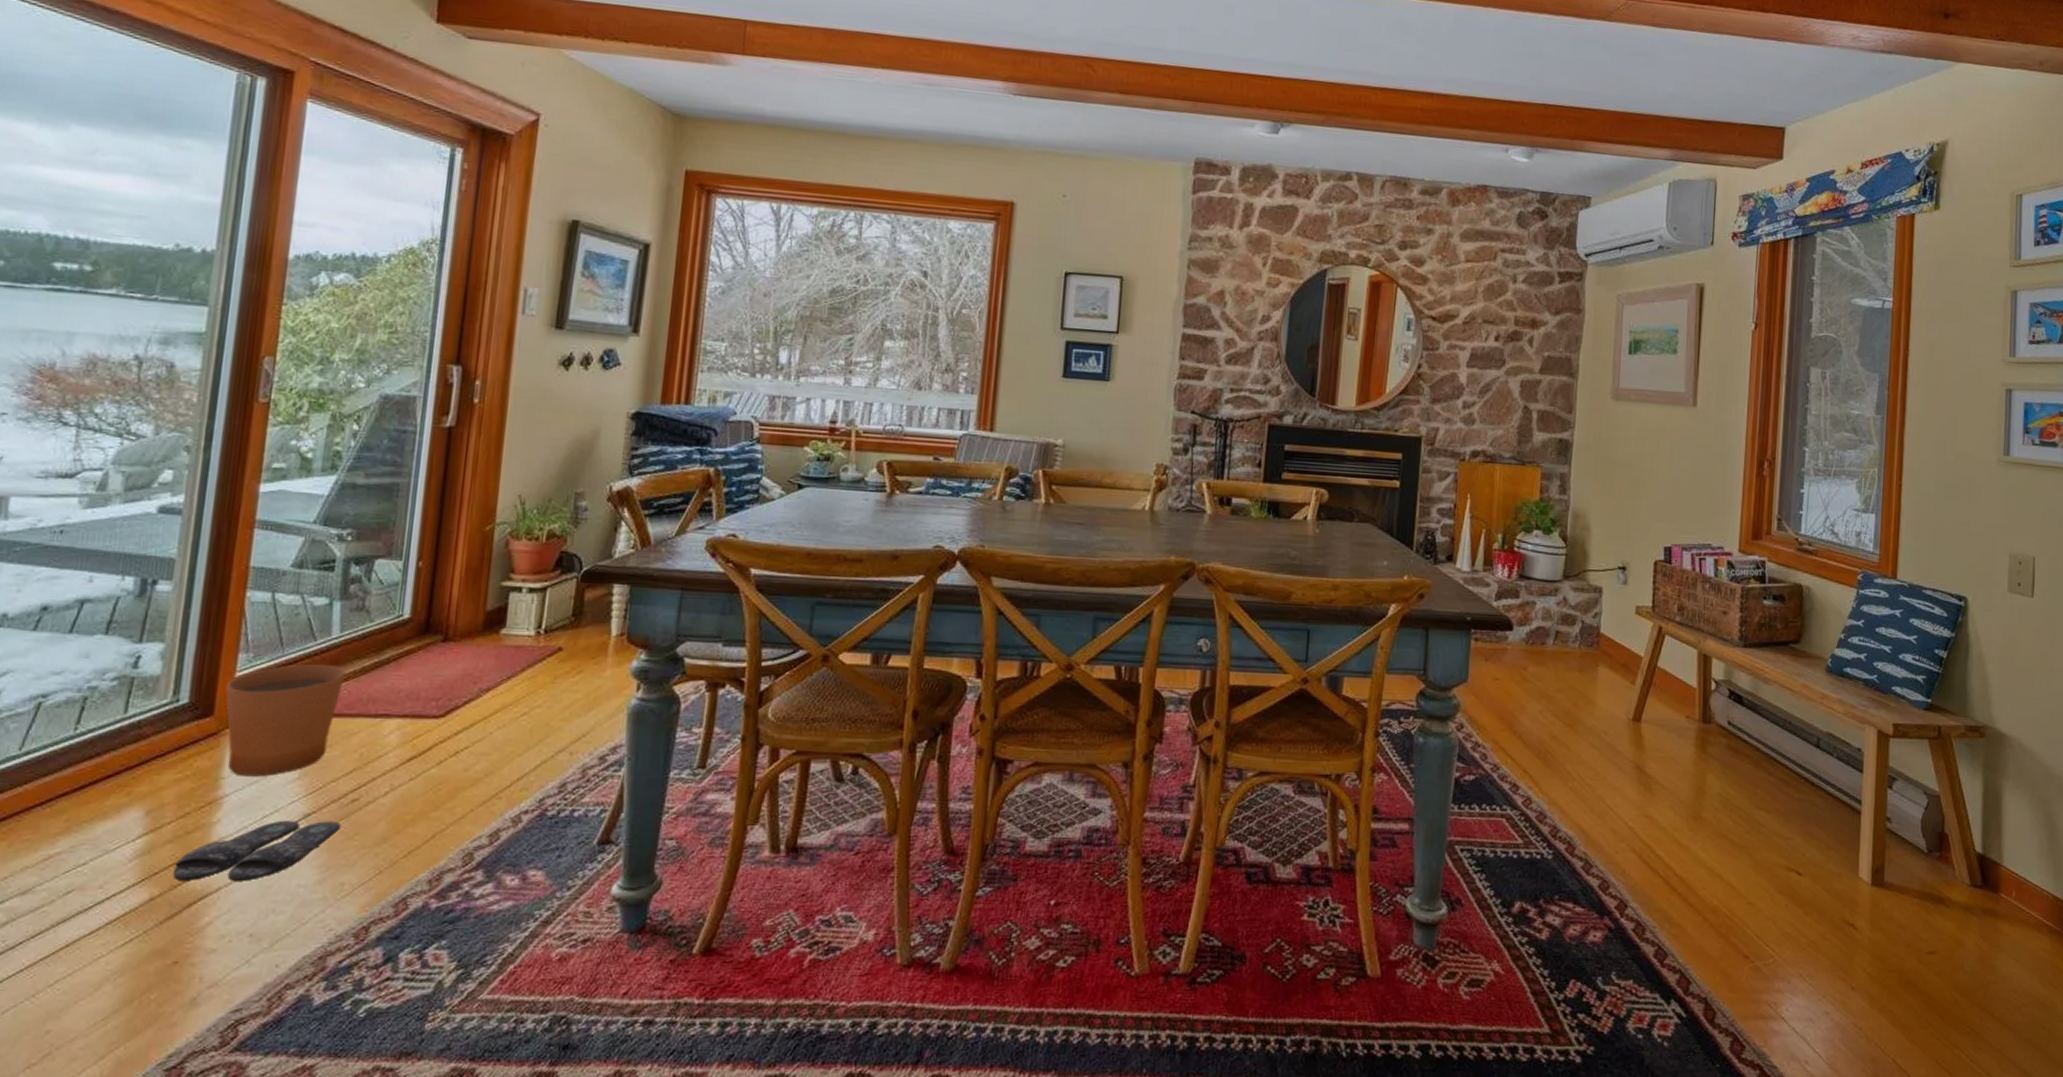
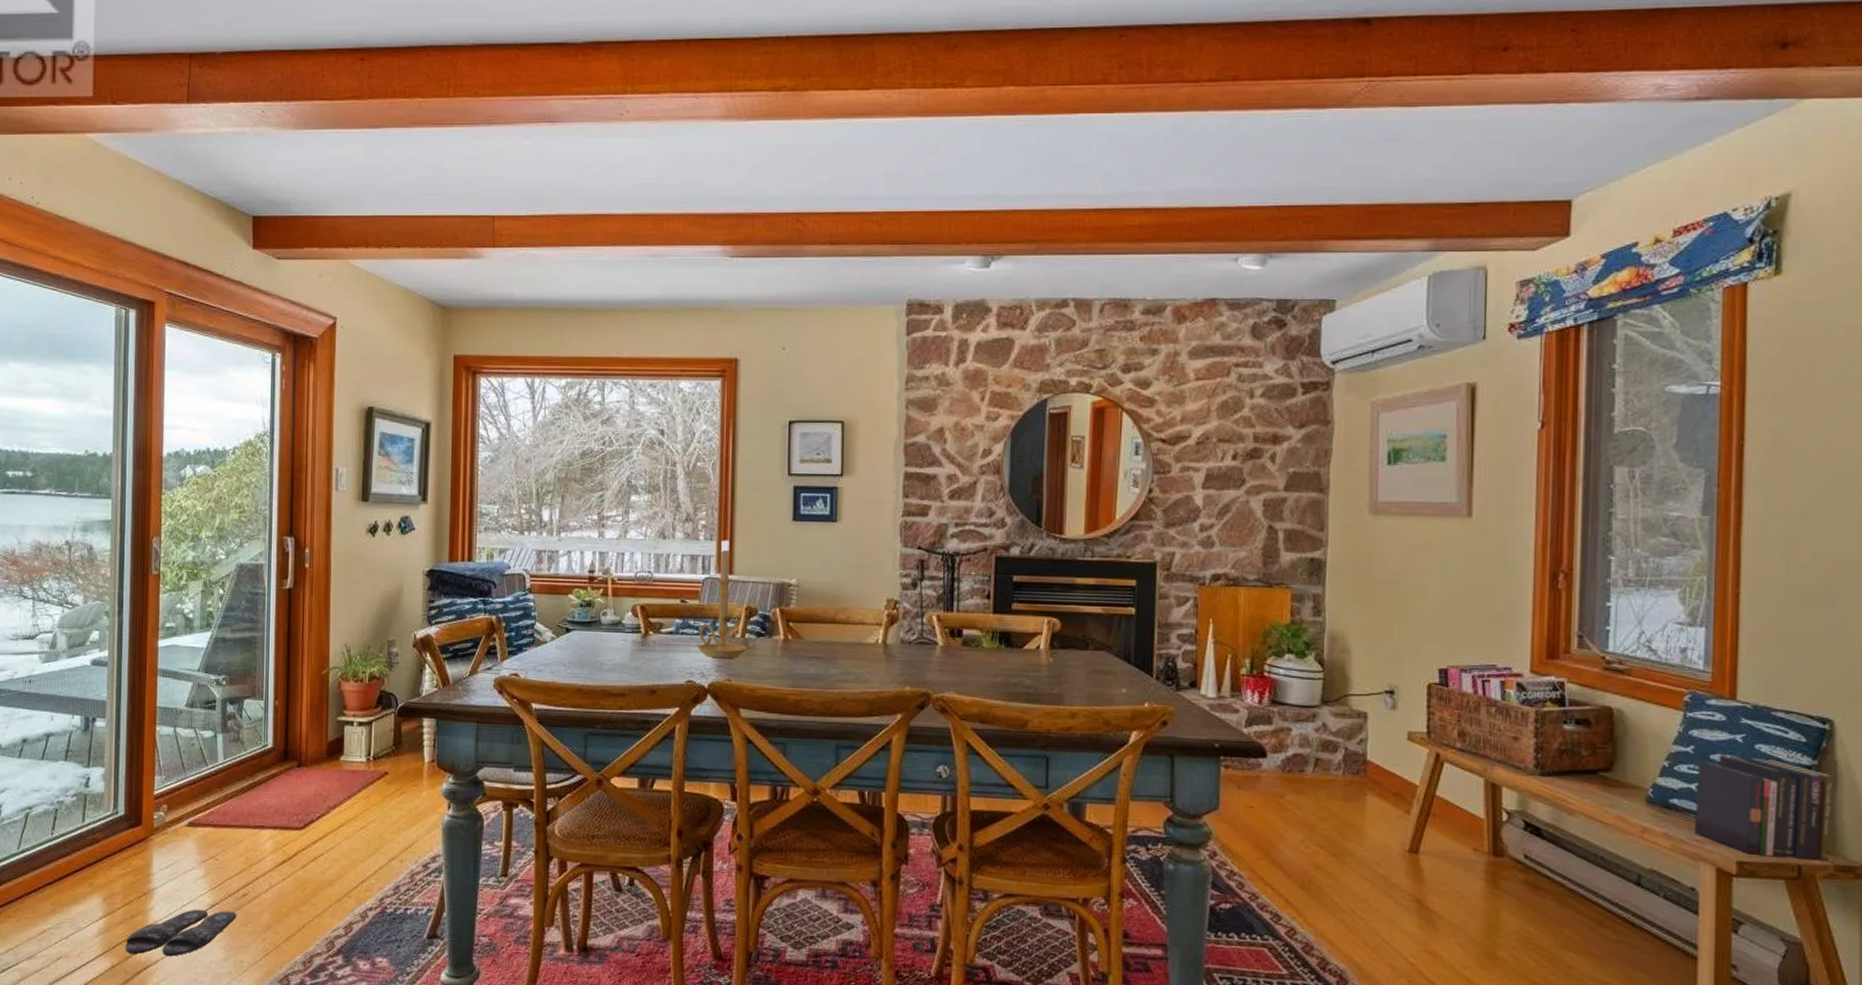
planter: present [225,664,346,777] -> none [148,785,231,874]
candle holder: none [948,394,1005,523] -> present [697,540,748,659]
books: none [1862,628,1966,722] -> present [1695,754,1834,862]

